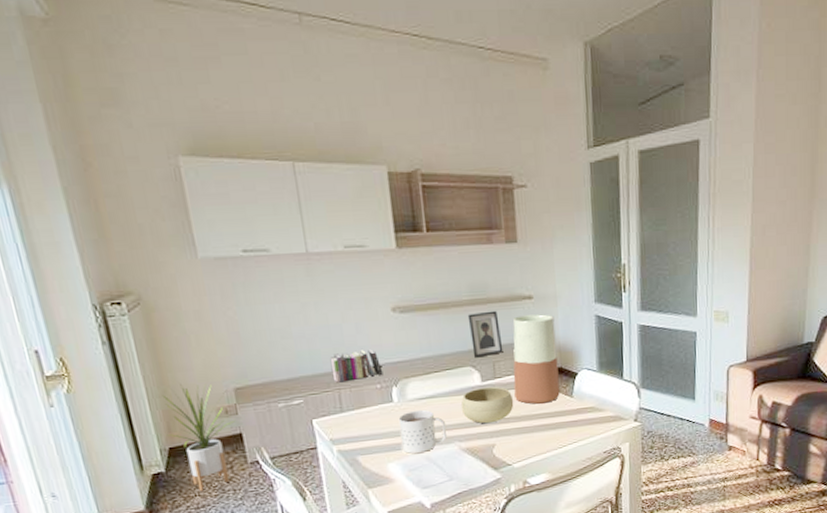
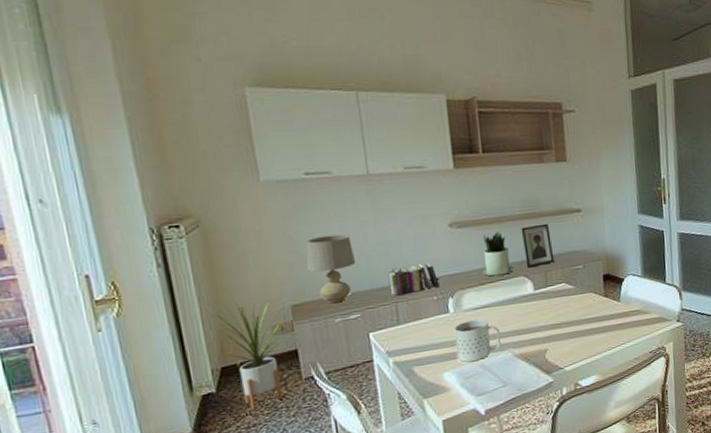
table lamp: none [247,316,298,388] -> present [306,234,356,304]
planter: none [427,317,459,366] -> present [482,231,512,277]
bowl: present [460,386,514,424] -> none [514,294,565,330]
vase: present [512,314,560,405] -> none [563,225,608,310]

